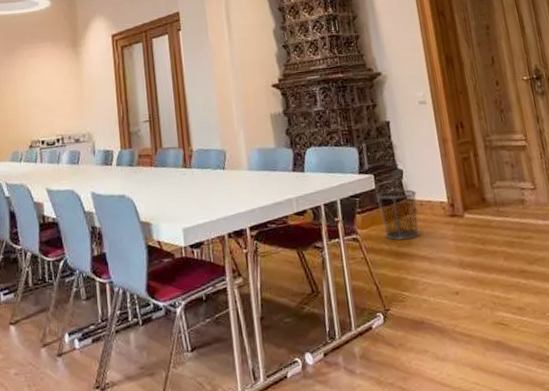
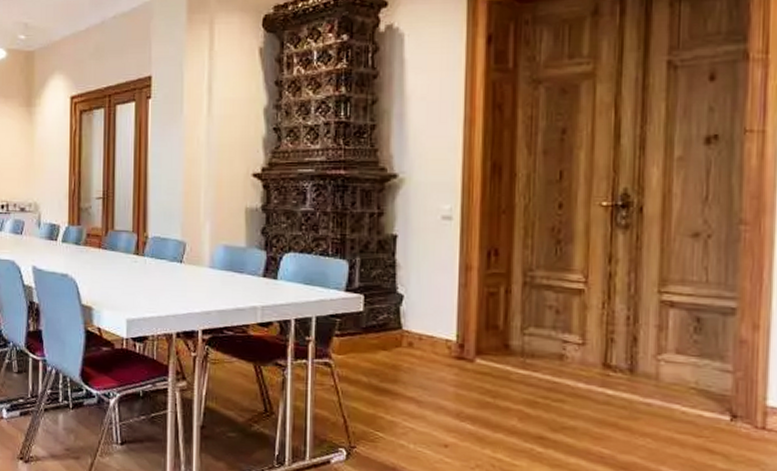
waste bin: present [376,189,420,241] -> none [362,315,416,377]

